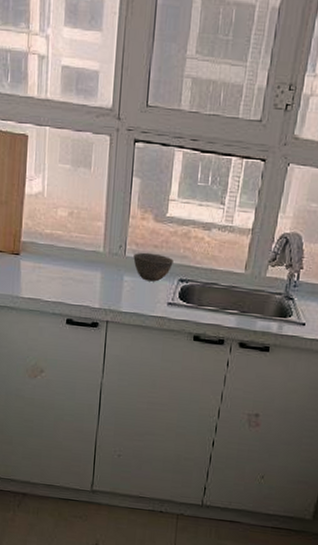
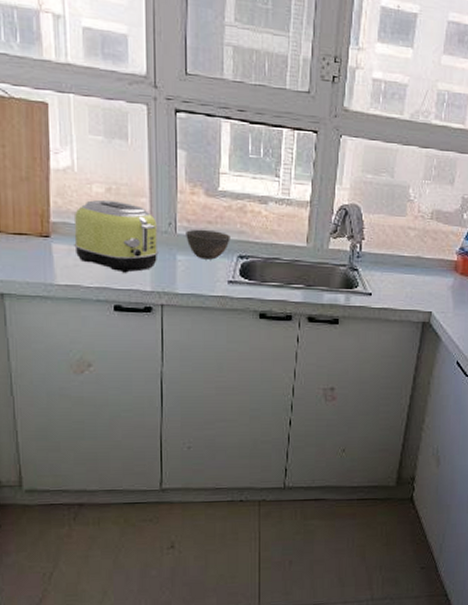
toaster: none [38,222,109,290] -> present [73,199,159,273]

